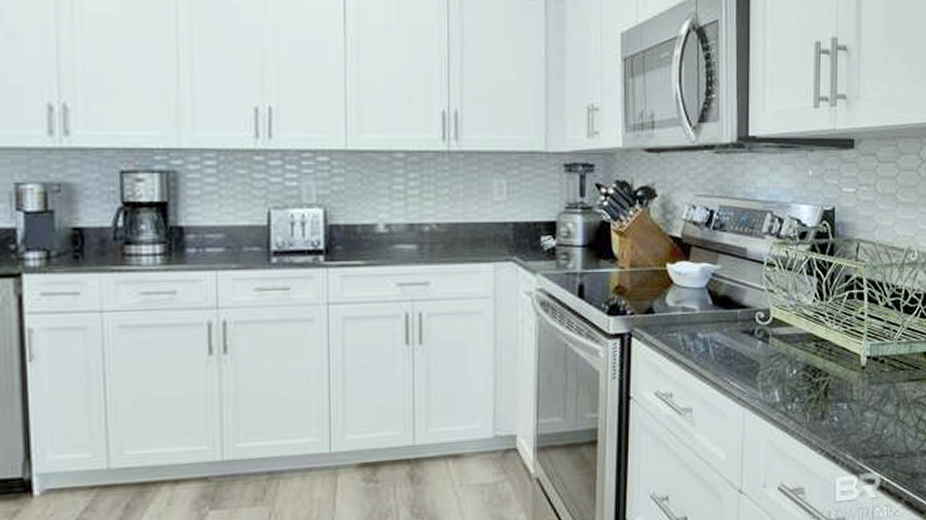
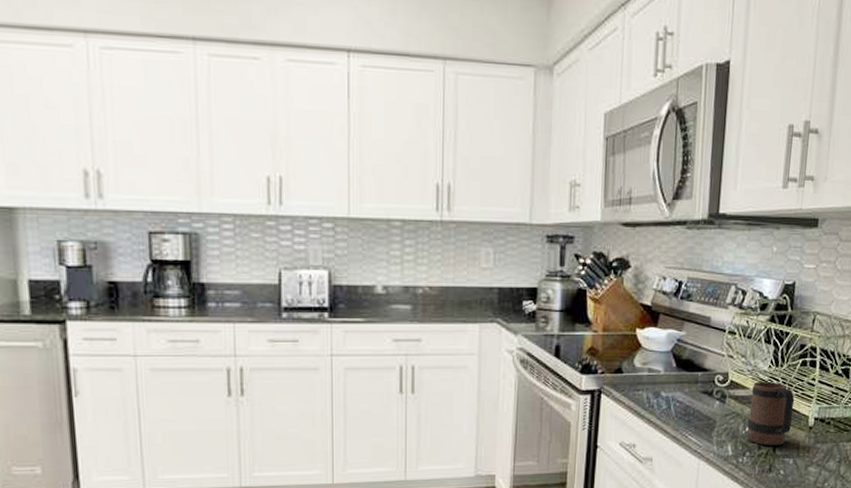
mug: none [794,317,844,390] -> present [747,381,795,446]

